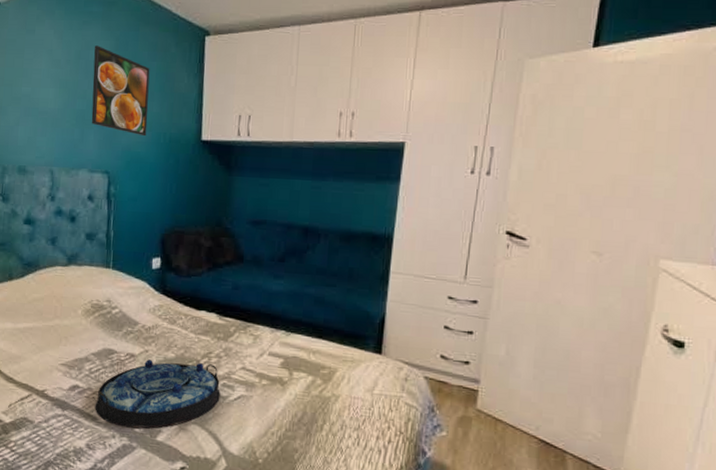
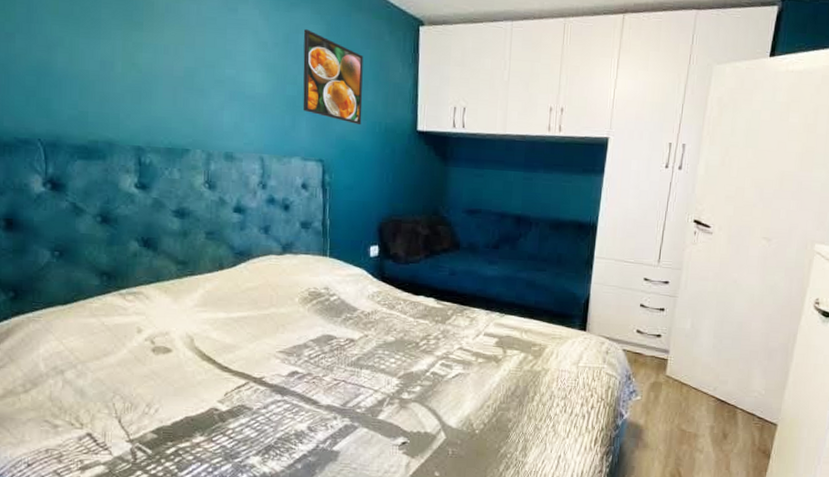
serving tray: present [95,359,220,429] -> none [315,344,439,410]

